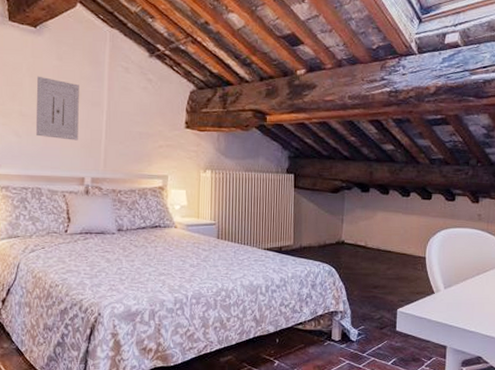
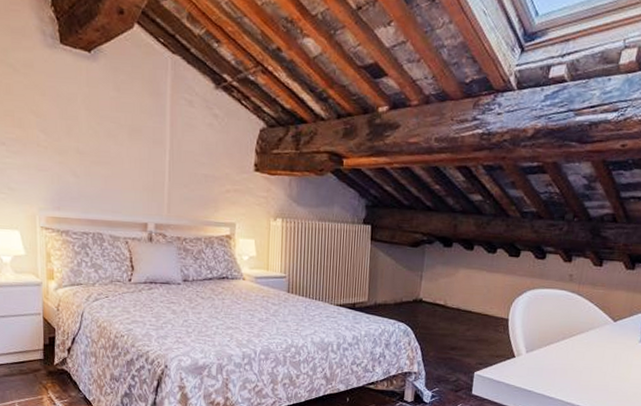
wall art: present [35,76,79,141] -> none [93,108,140,183]

